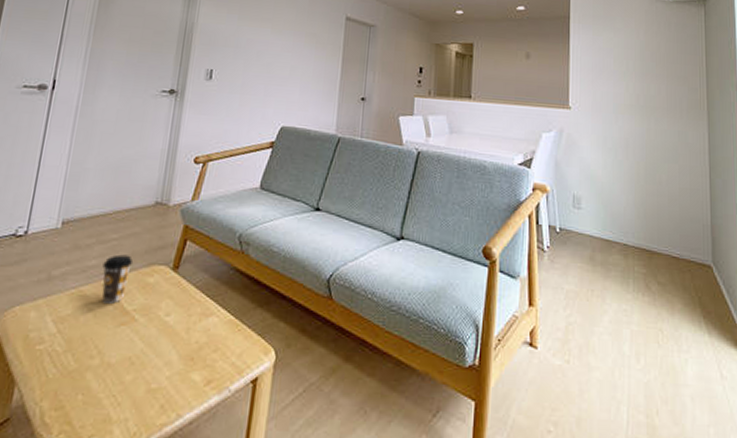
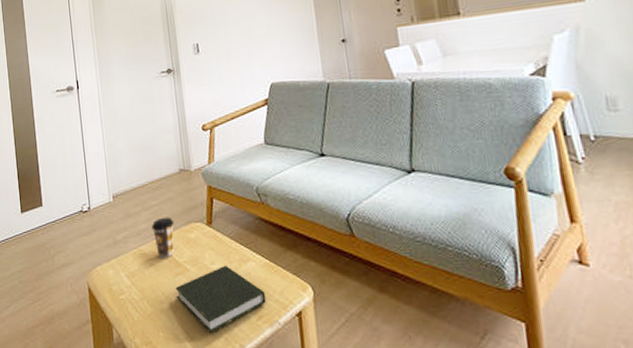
book: none [112,318,222,398] -> present [175,265,266,333]

